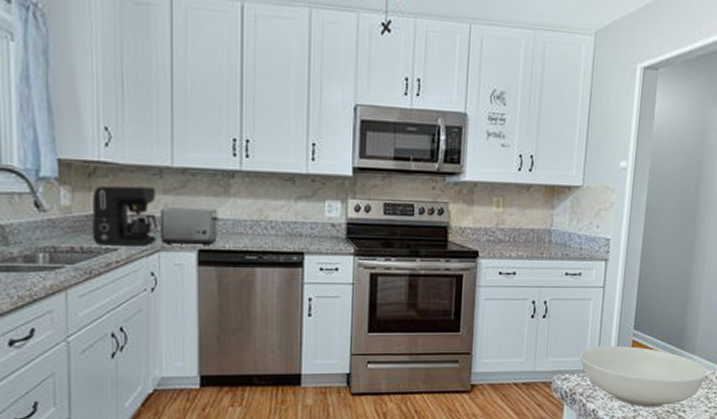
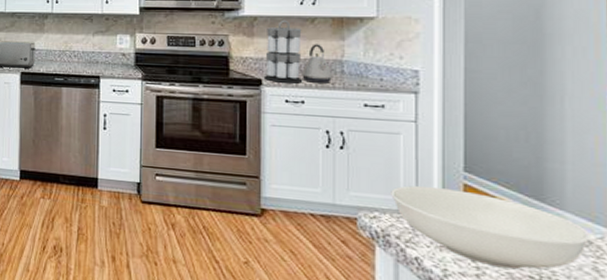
spice rack: none [481,186,518,256] -> present [265,19,302,85]
kettle: none [515,213,541,255] -> present [302,44,332,84]

